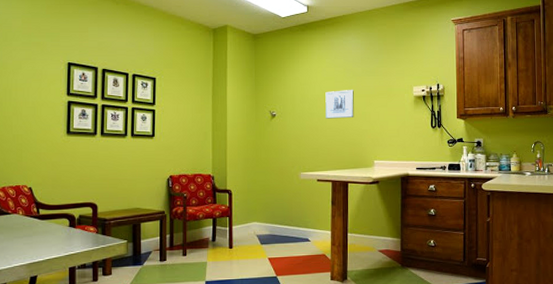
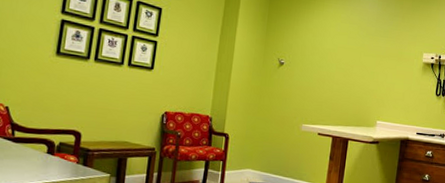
wall art: present [325,90,354,119] -> none [334,46,365,76]

